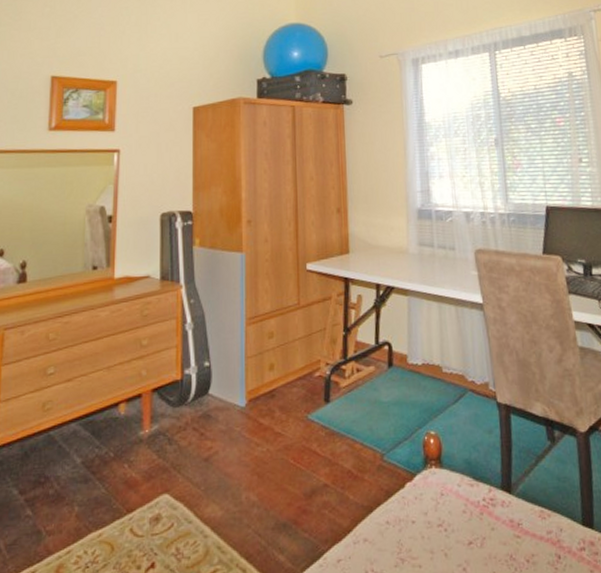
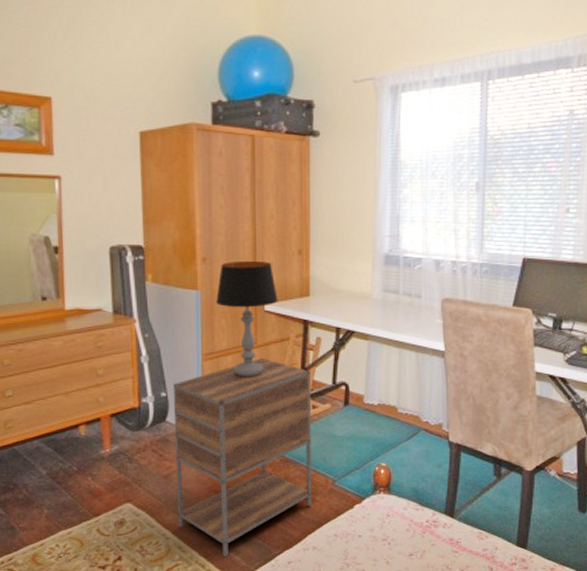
nightstand: none [216,319,360,558] -> present [172,357,311,557]
table lamp: none [260,220,319,341] -> present [216,260,278,377]

